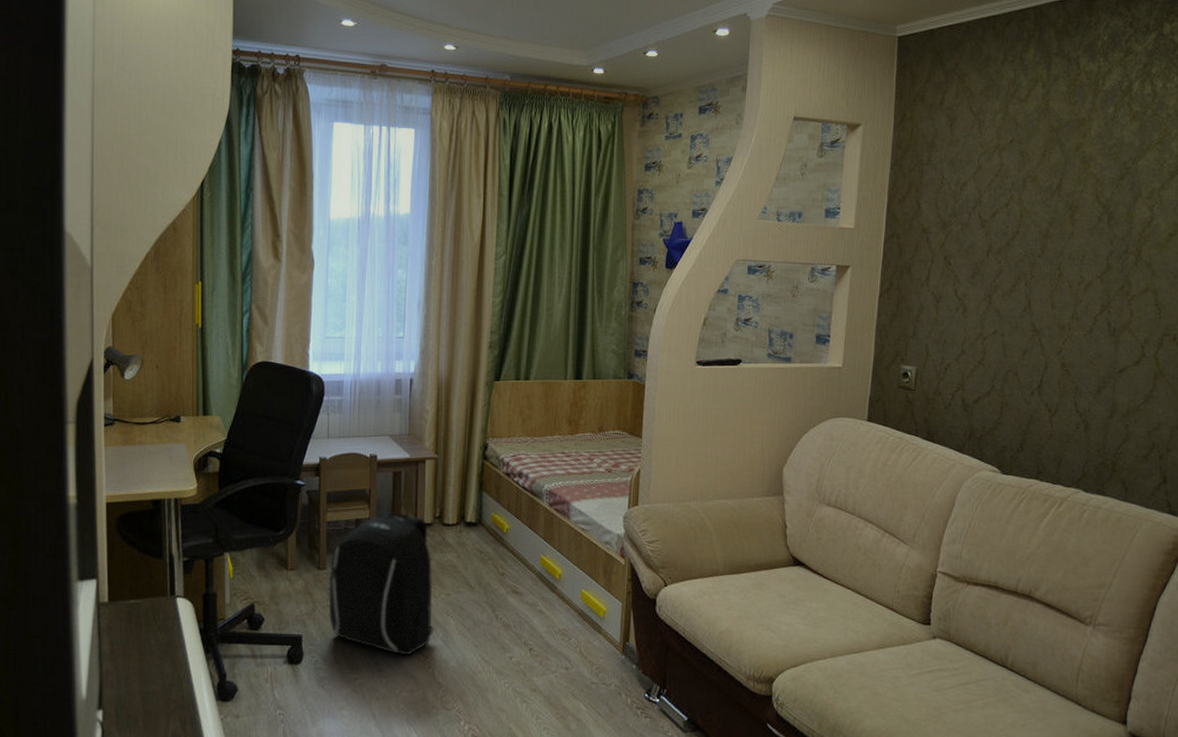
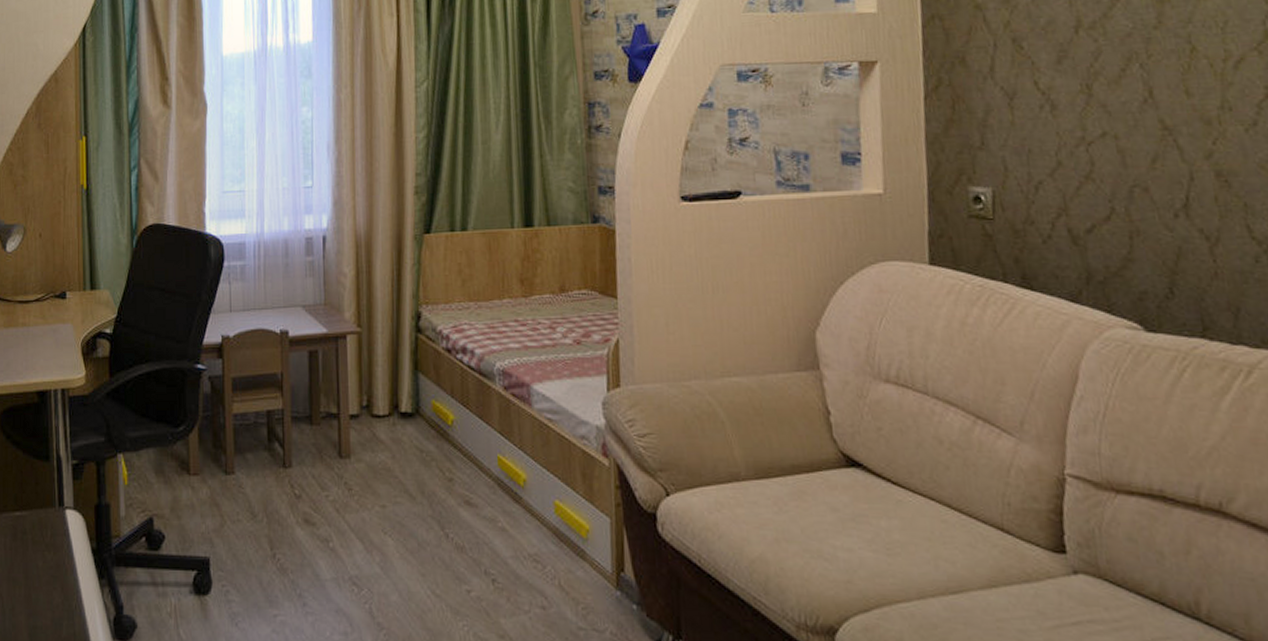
backpack: present [327,511,434,656] -> none [237,400,369,587]

